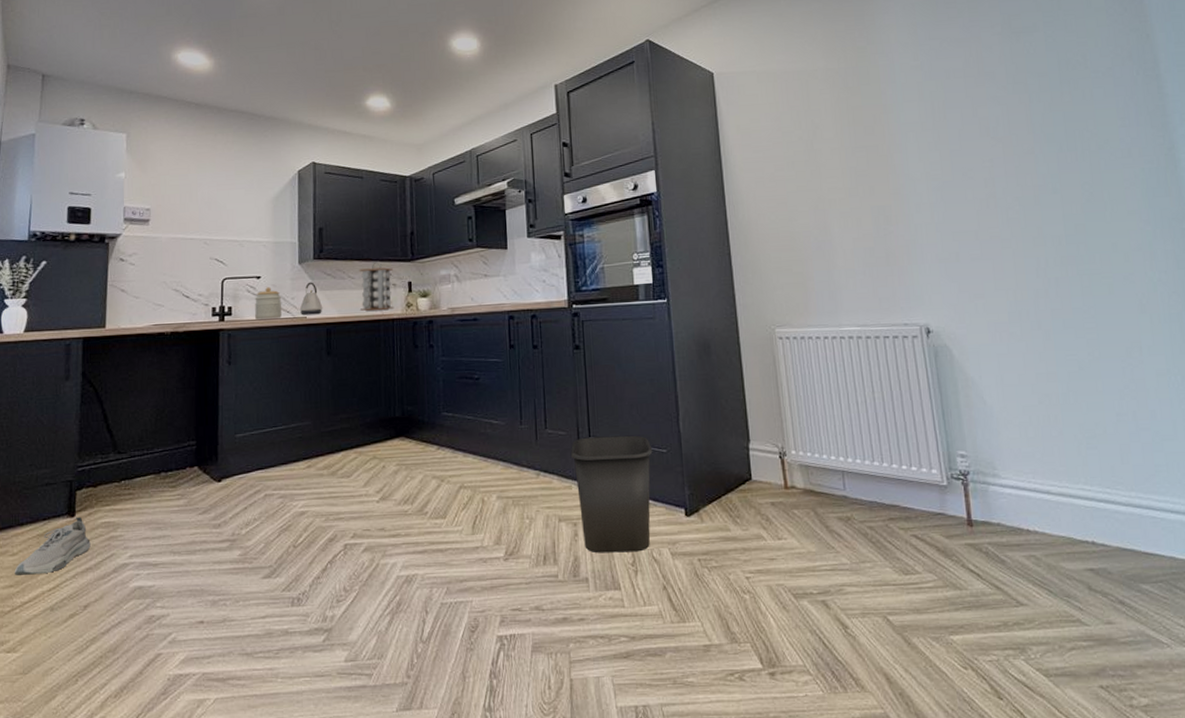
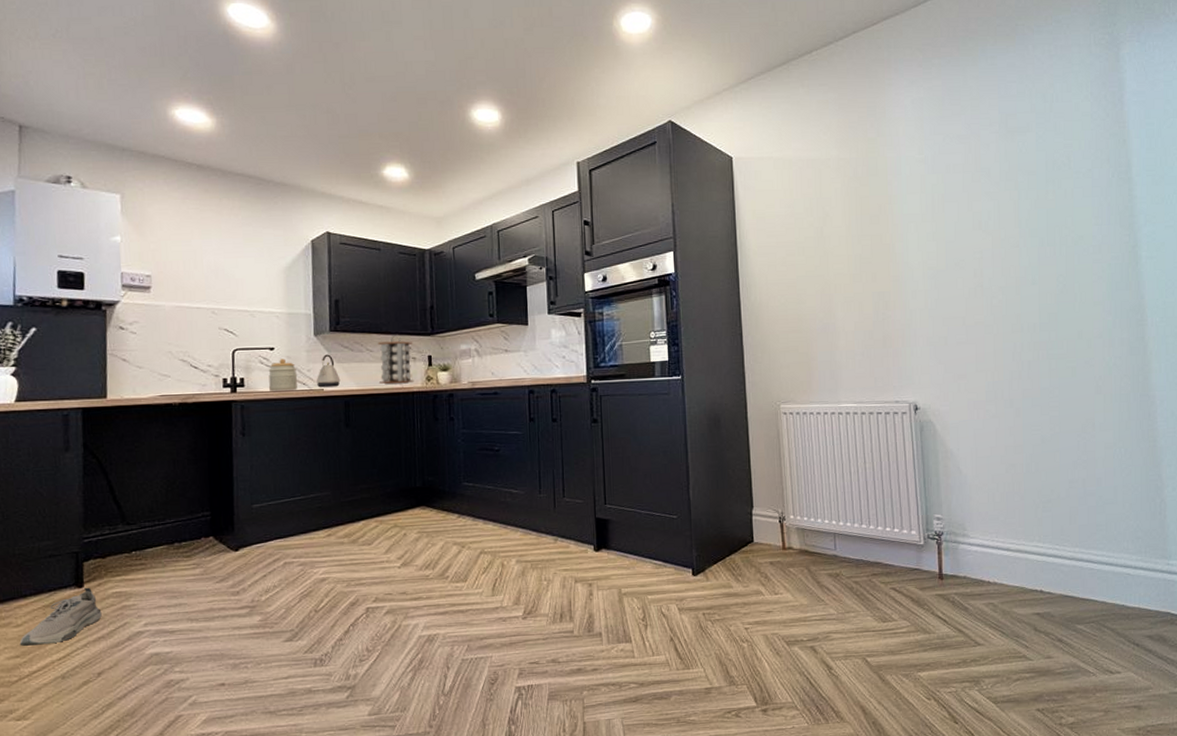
waste bin: present [570,435,653,553] -> none [586,502,664,610]

